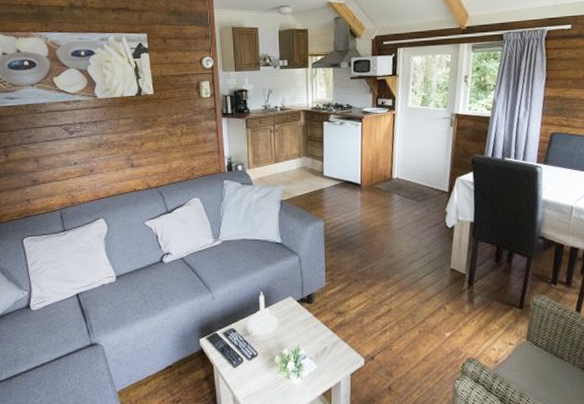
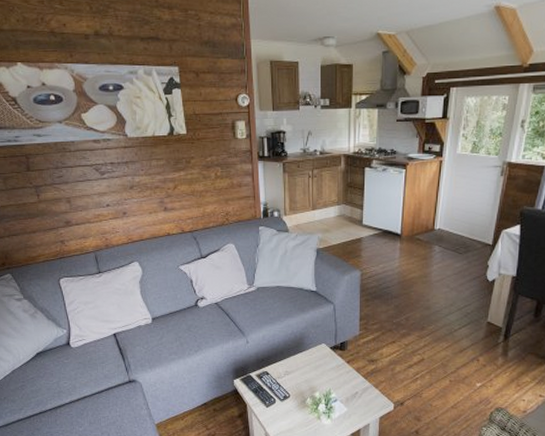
candle holder: present [247,291,278,335] -> none [280,337,311,379]

